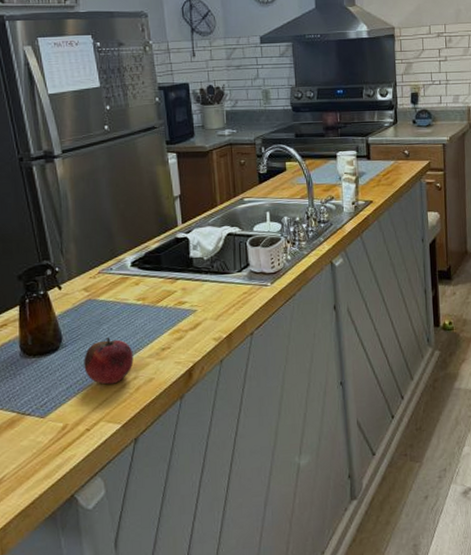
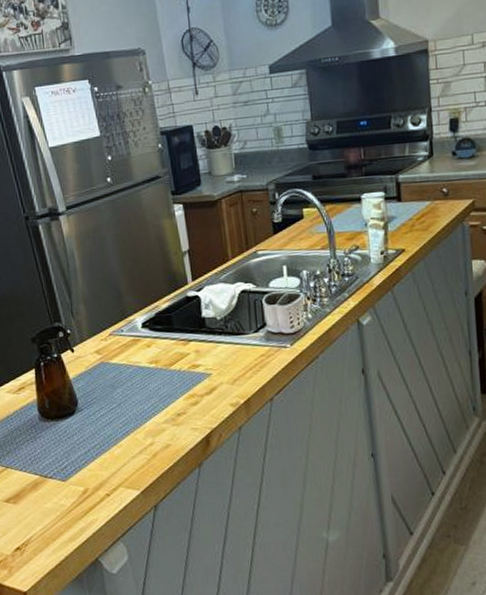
fruit: present [84,337,134,385] -> none [100,402,150,450]

